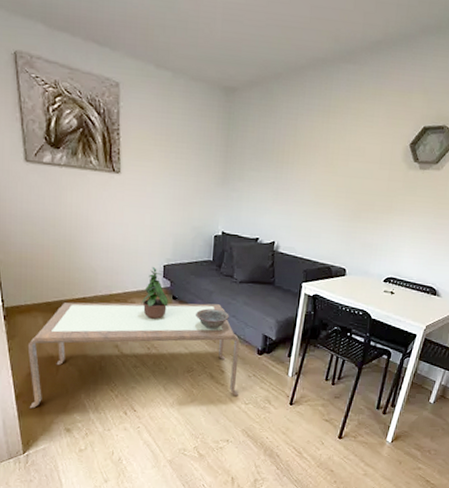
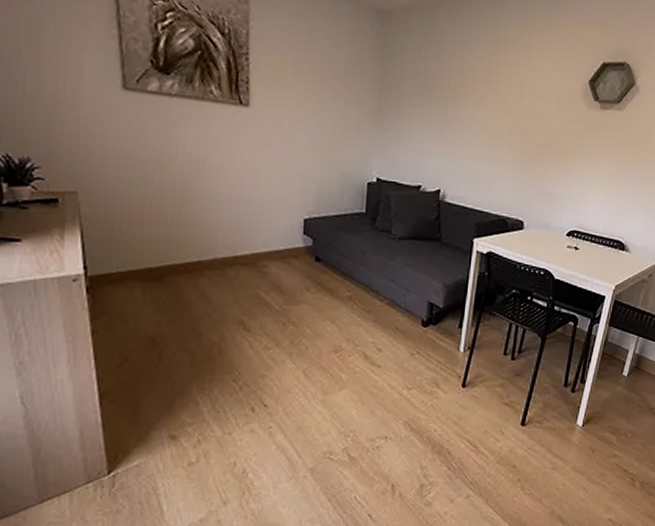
coffee table: present [27,302,240,409] -> none [118,265,400,411]
potted plant: present [141,266,168,320] -> none [274,220,310,288]
decorative bowl: present [196,308,230,330] -> none [345,271,388,298]

